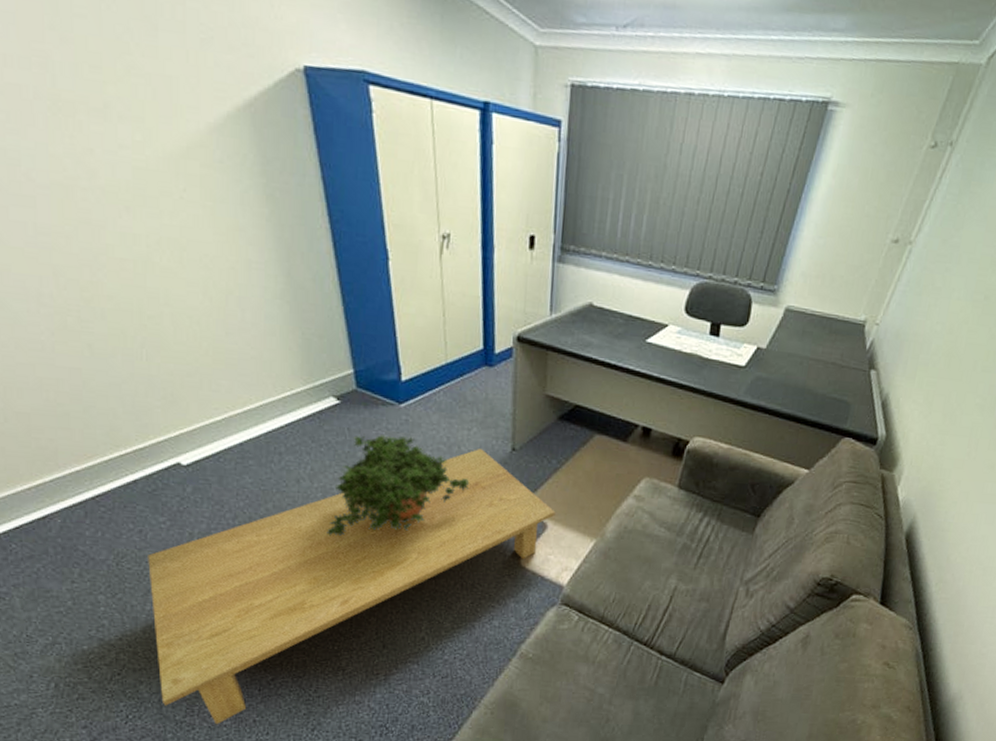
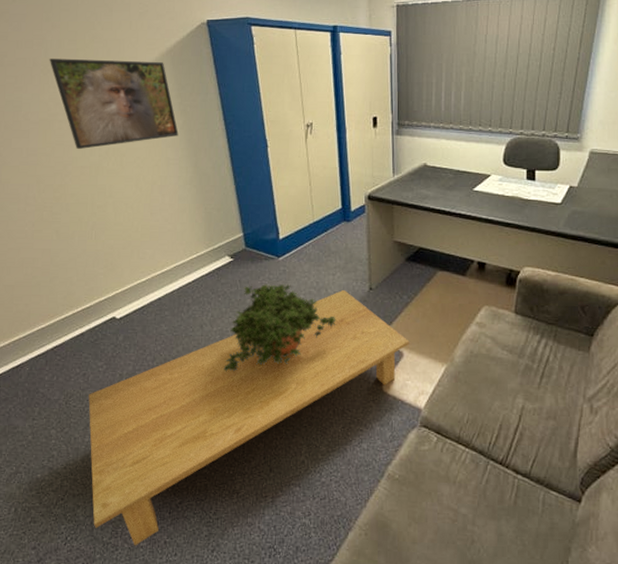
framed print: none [59,90,264,234] -> present [49,58,179,149]

